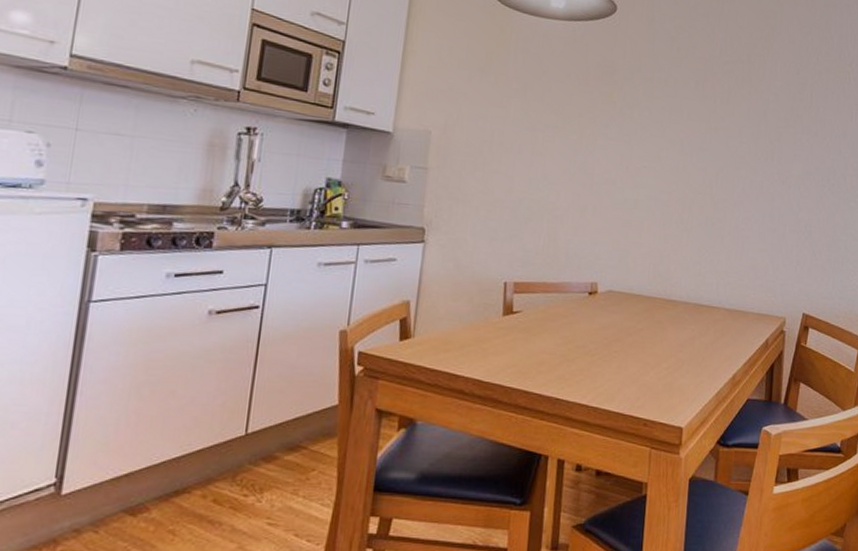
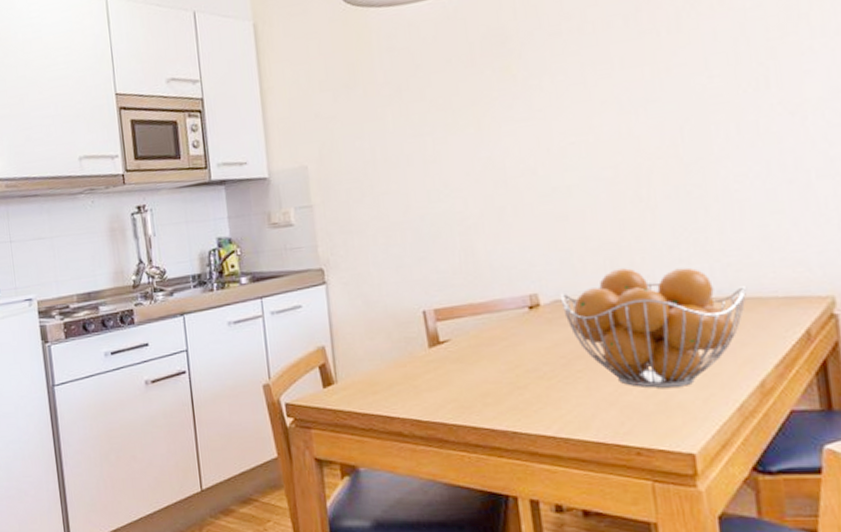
fruit basket: none [613,273,737,373] -> present [560,267,748,388]

